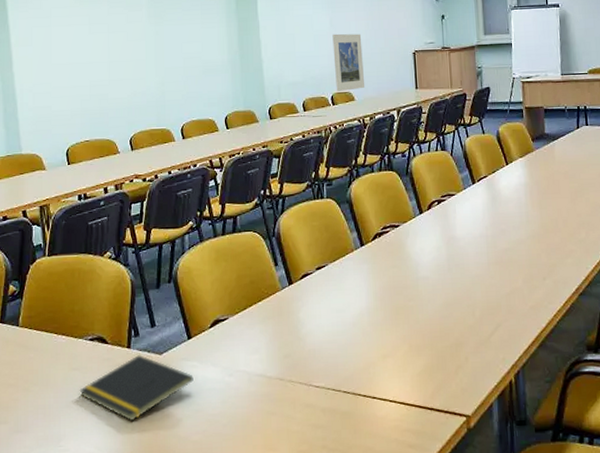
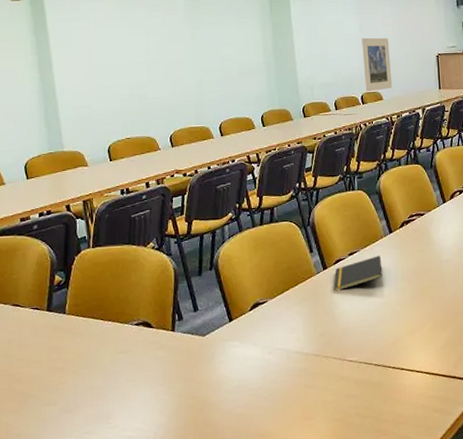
notepad: present [79,354,194,422] -> none [126,336,235,399]
notepad: none [299,271,353,309] -> present [333,255,383,291]

